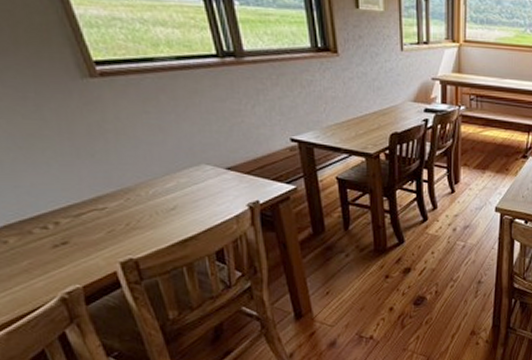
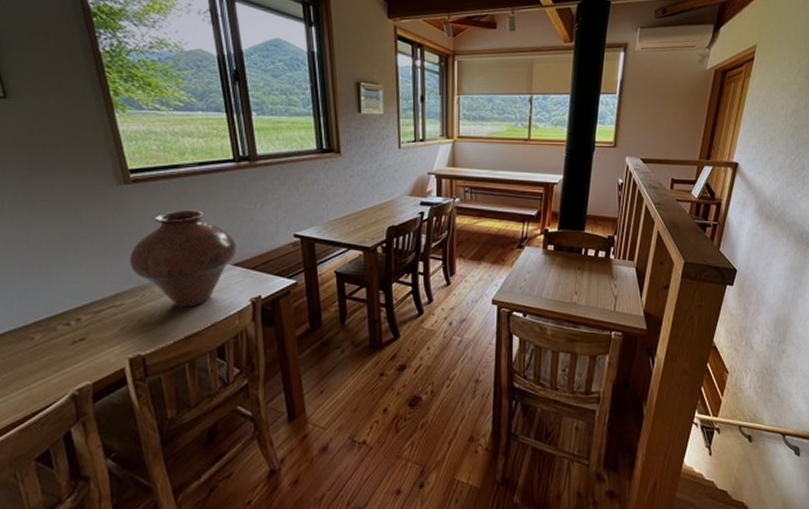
vase: none [106,108,230,212] -> present [129,209,238,307]

